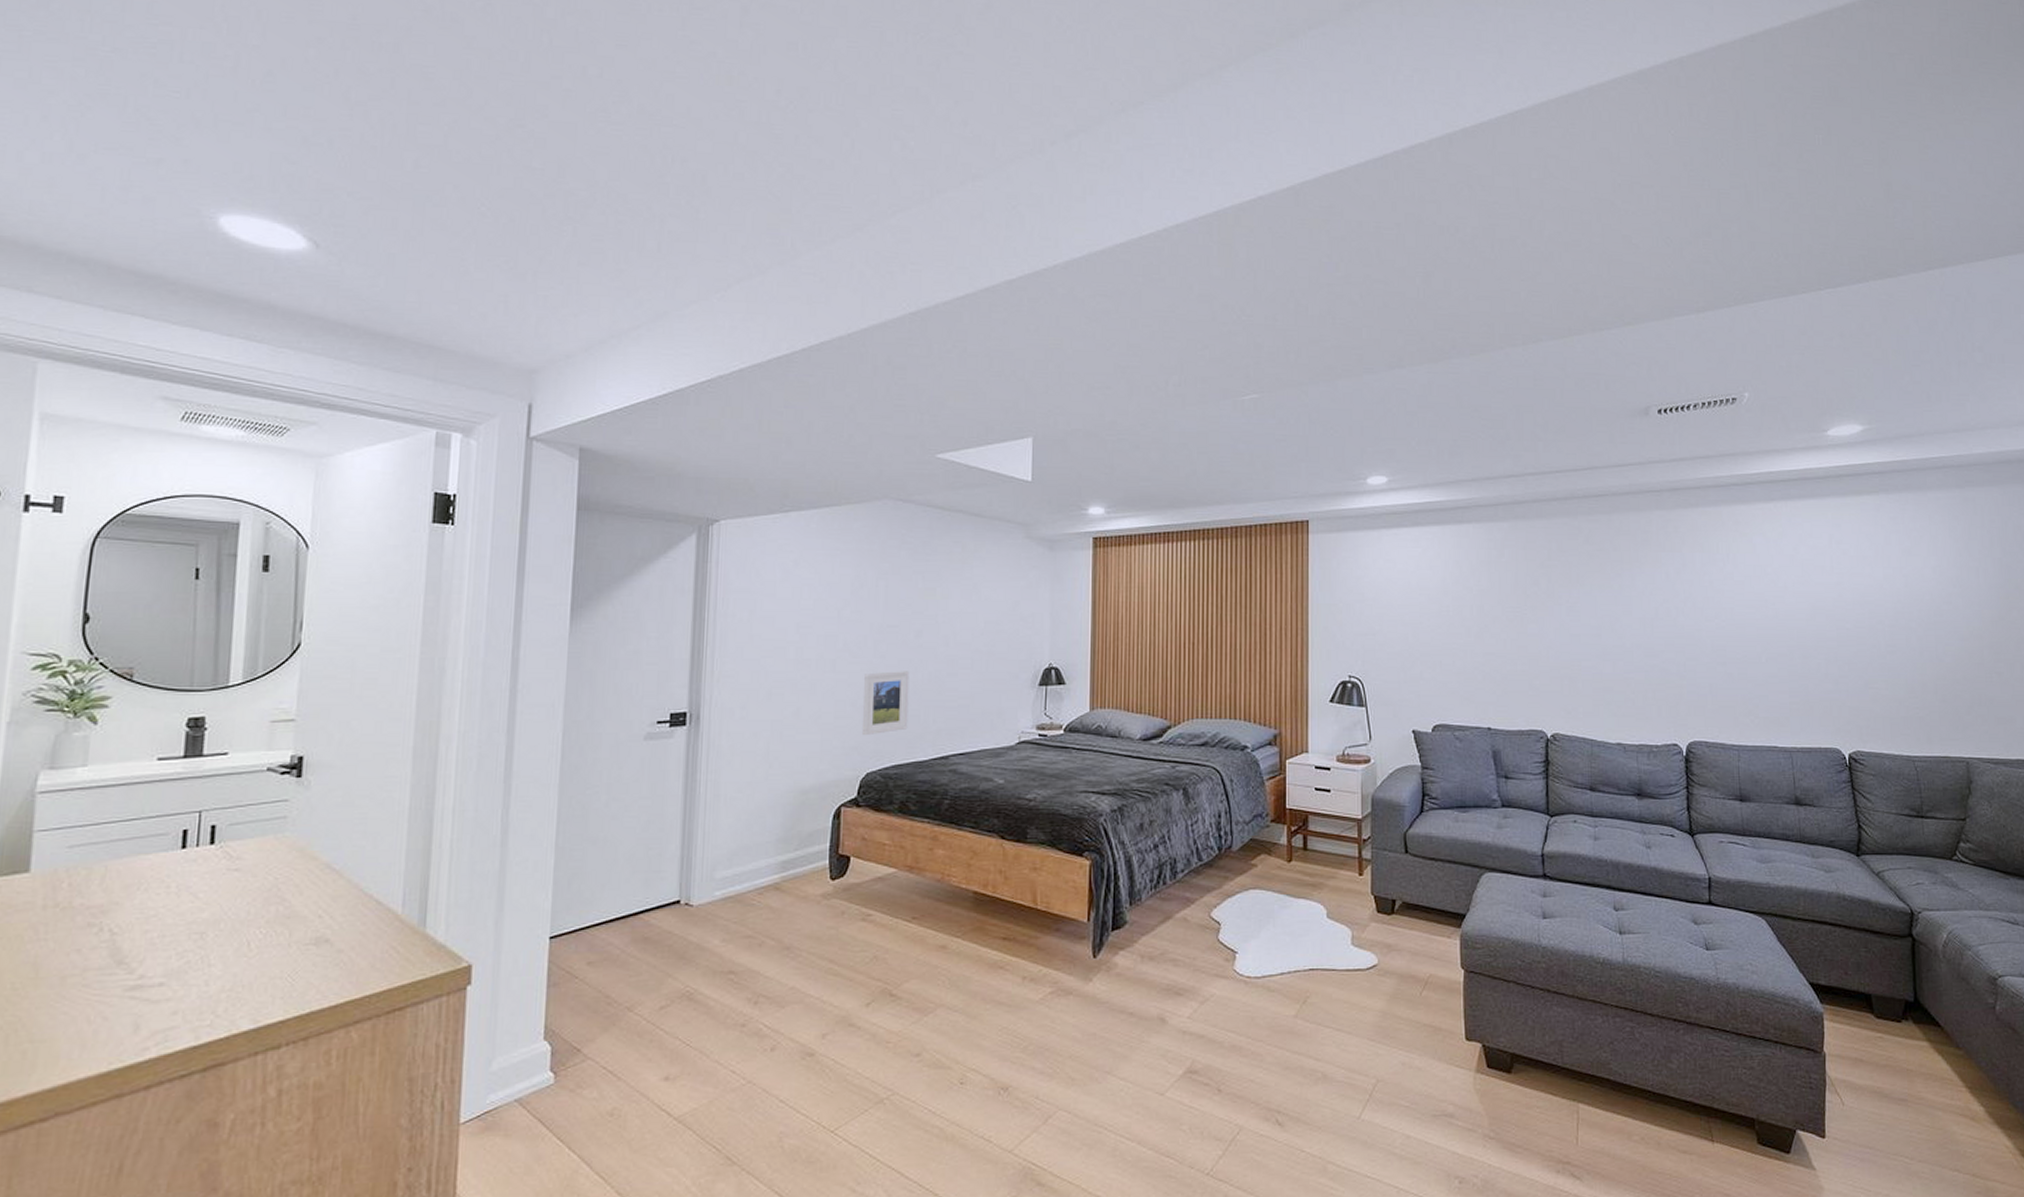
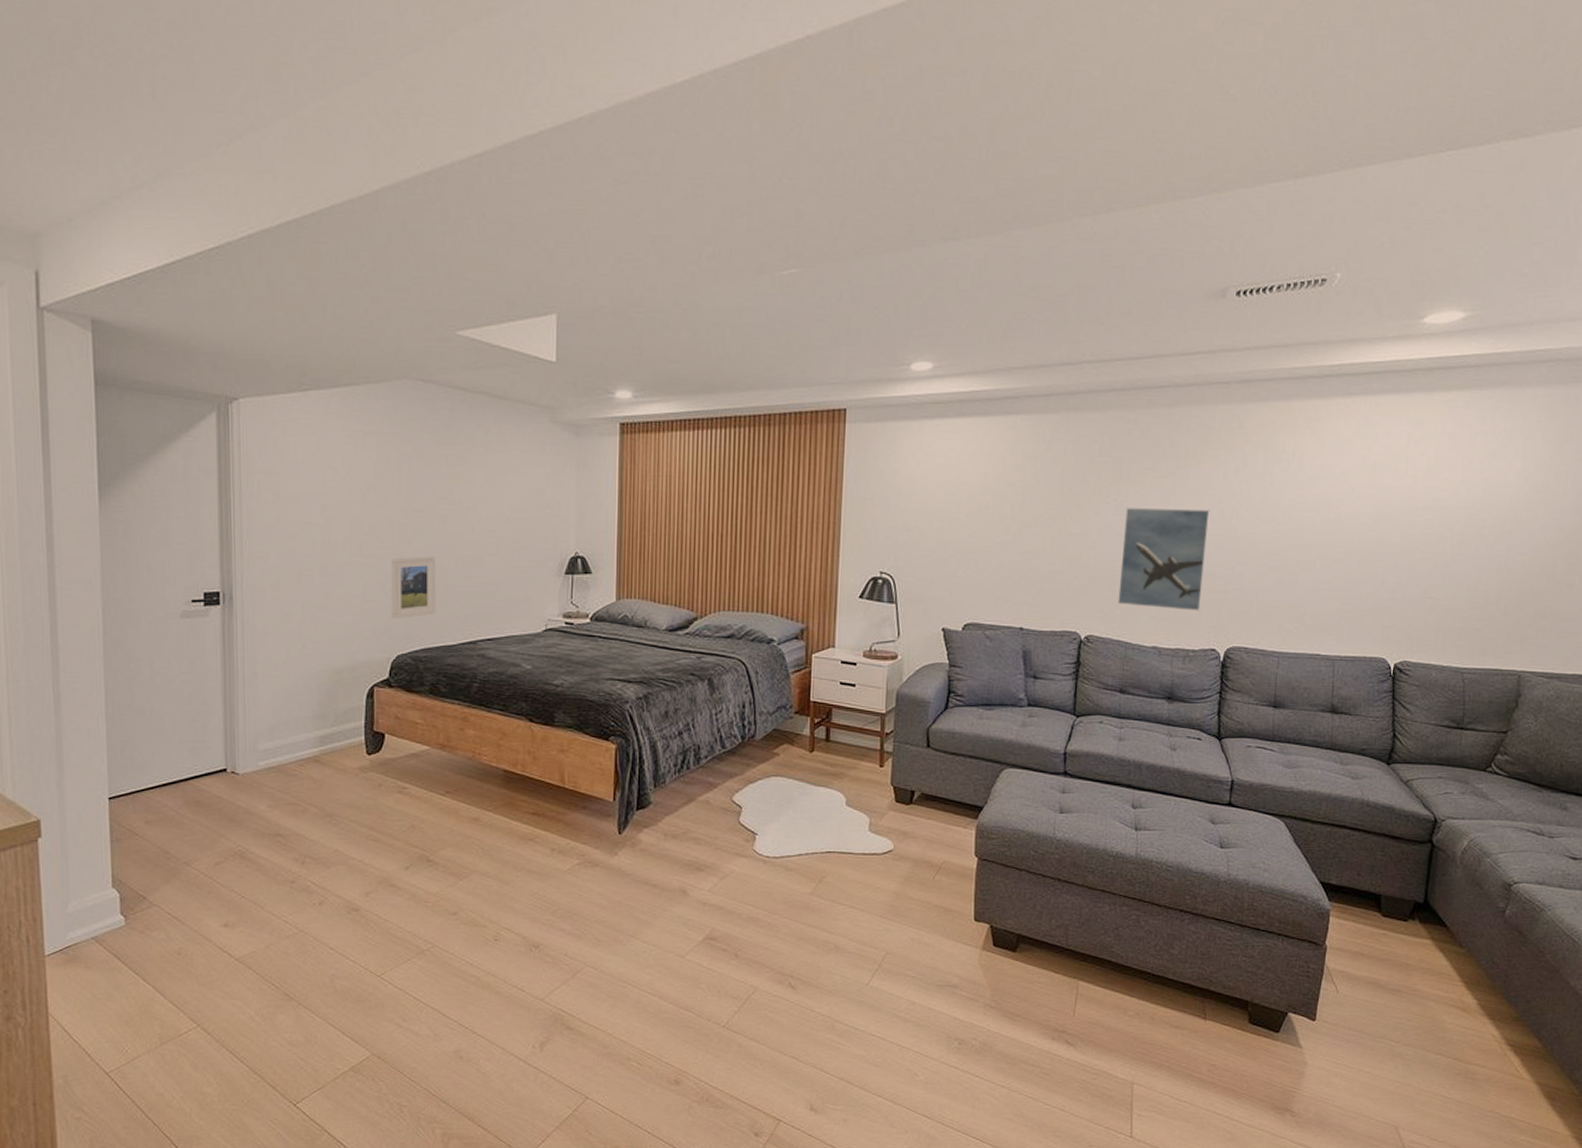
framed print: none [1577,607,1658,707] -> present [1118,506,1210,611]

